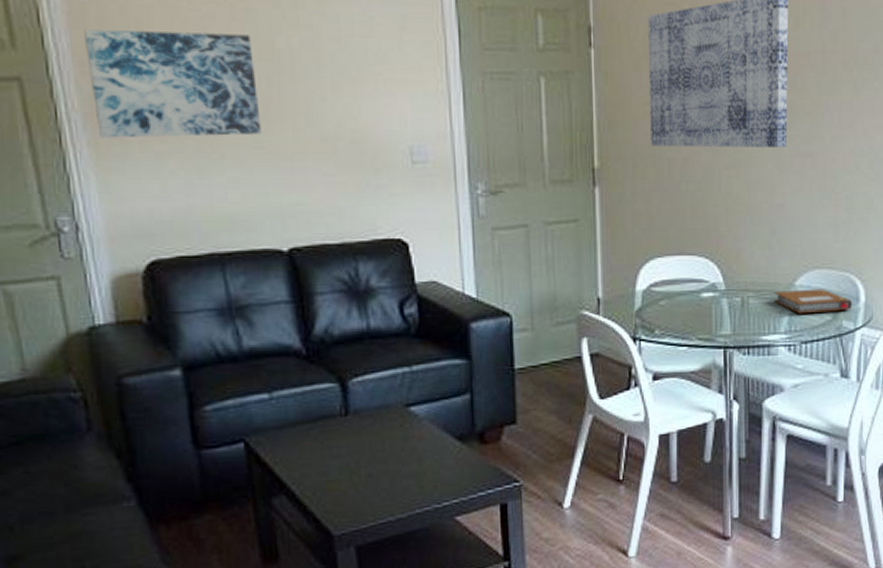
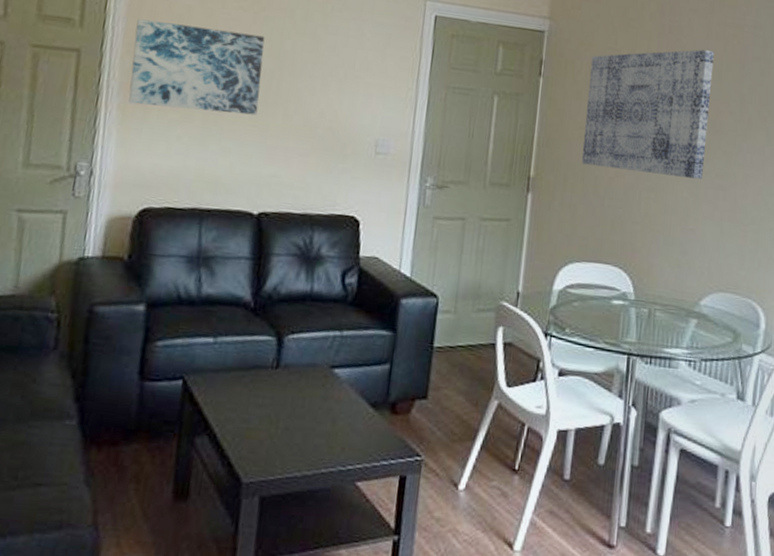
notebook: present [774,288,853,314] -> none [679,307,753,335]

